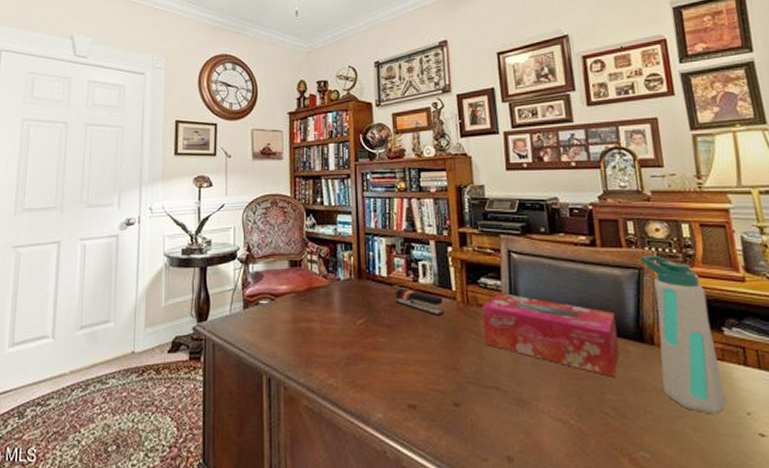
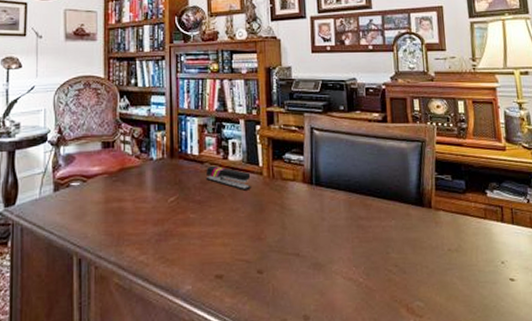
tissue box: present [481,293,620,377] -> none [285,167,403,238]
water bottle: present [640,255,728,414] -> none [423,129,487,265]

